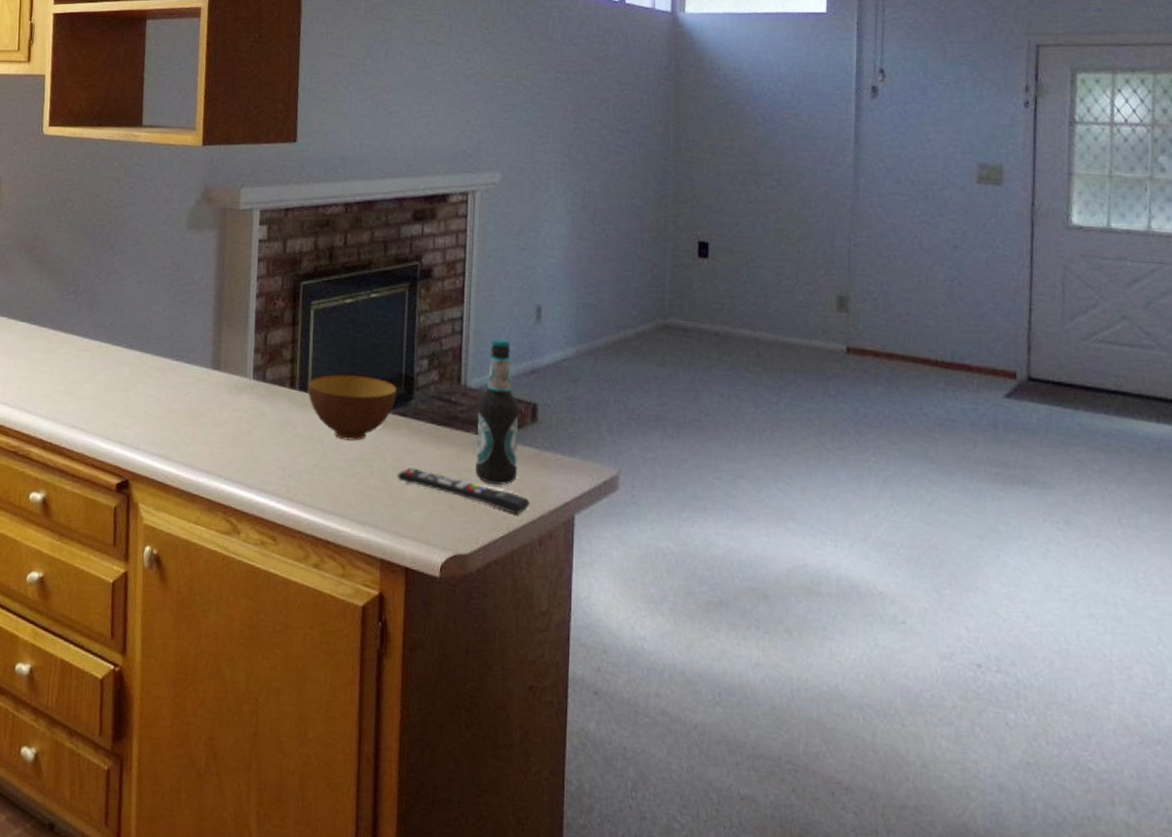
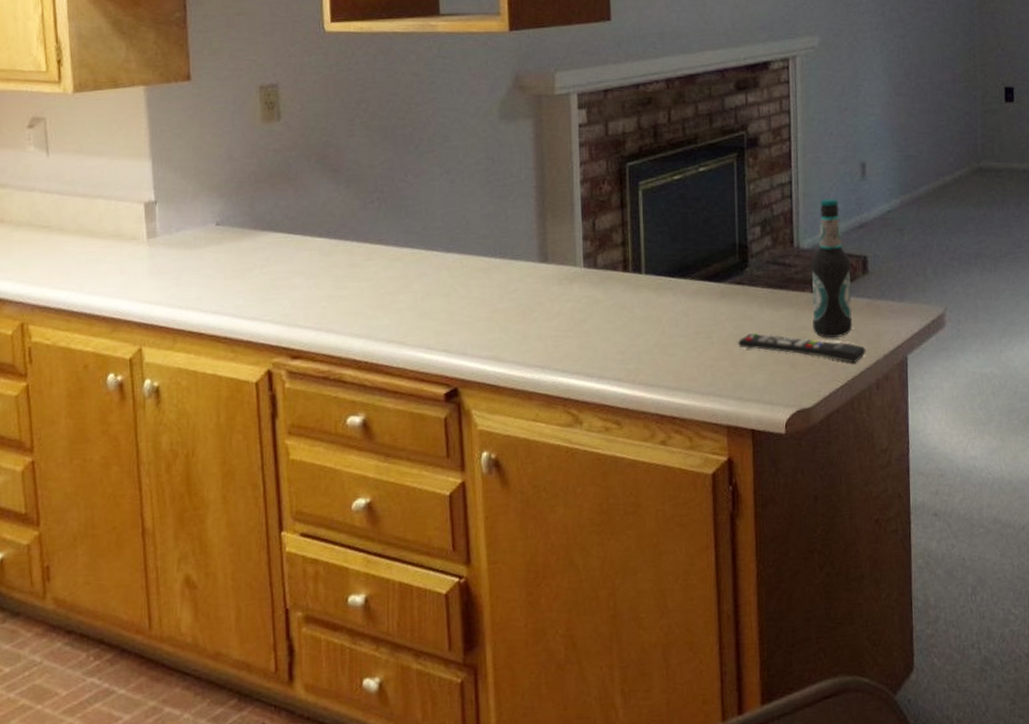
bowl: present [308,374,397,441] -> none [642,250,732,316]

